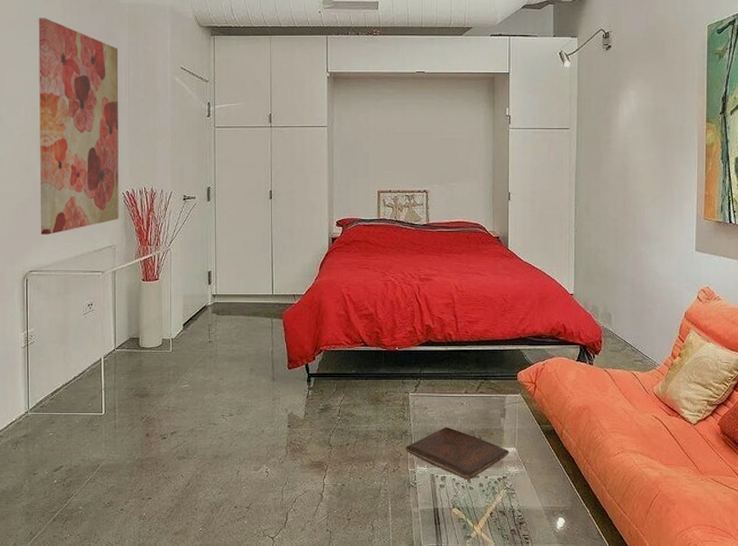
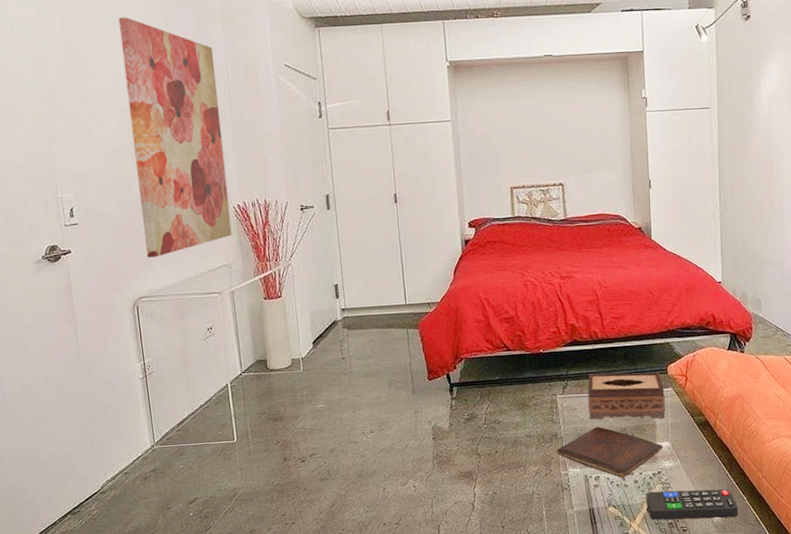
tissue box: none [439,374,513,423] -> present [588,371,665,420]
remote control: none [490,496,580,530] -> present [646,489,738,520]

